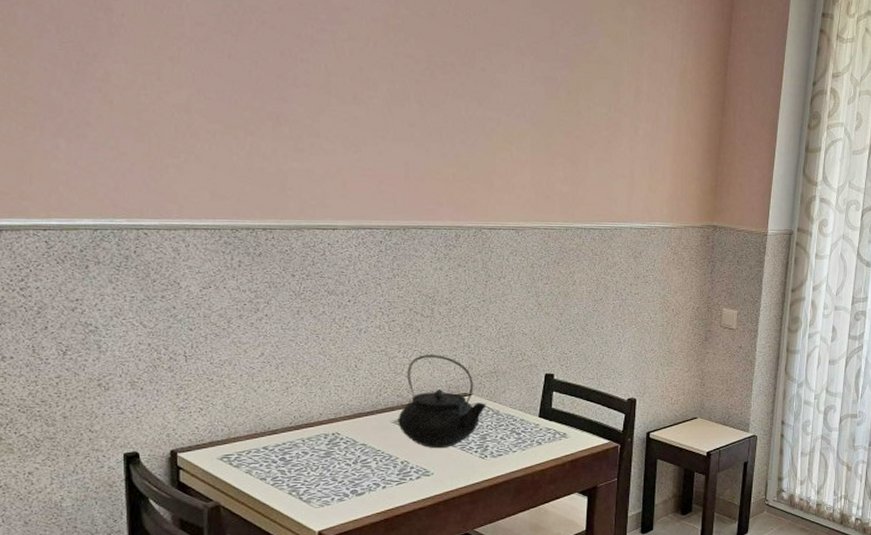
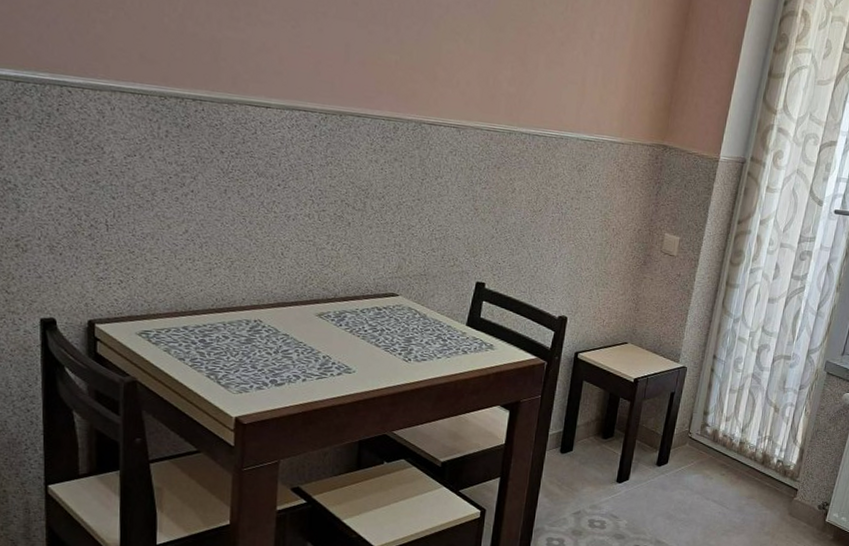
teapot: present [398,355,486,449] -> none [322,249,414,347]

